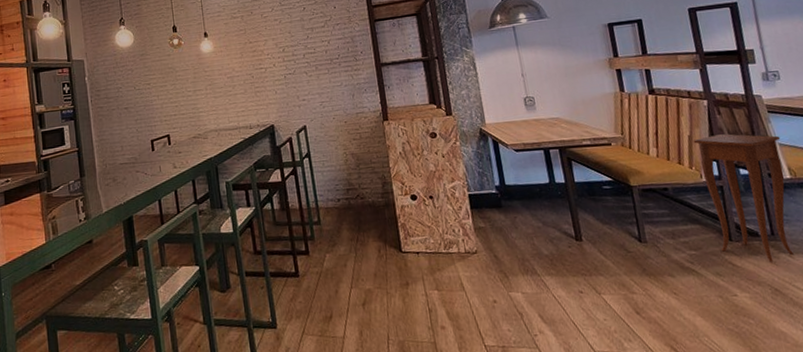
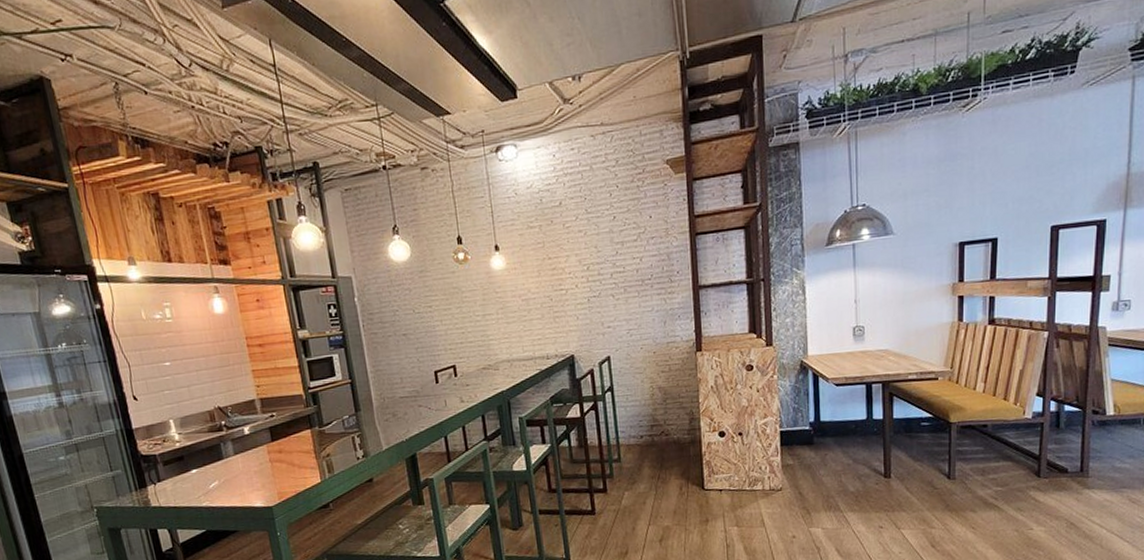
side table: present [693,134,794,262] -> none [1024,368,1114,498]

